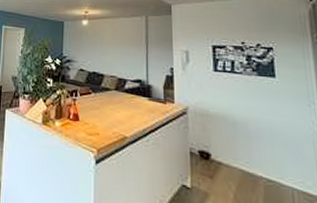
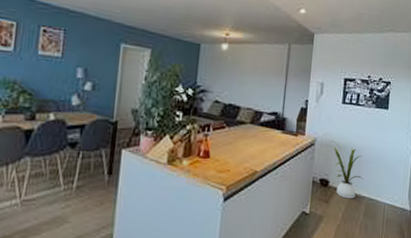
house plant: none [208,110,256,178] -> present [332,140,364,199]

